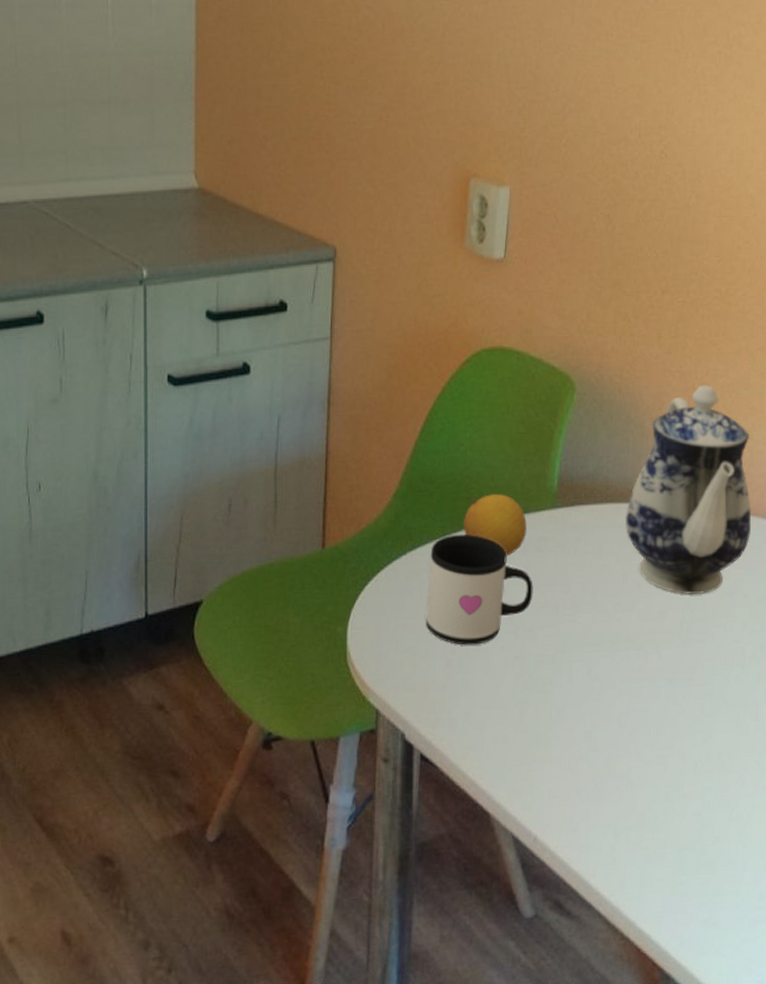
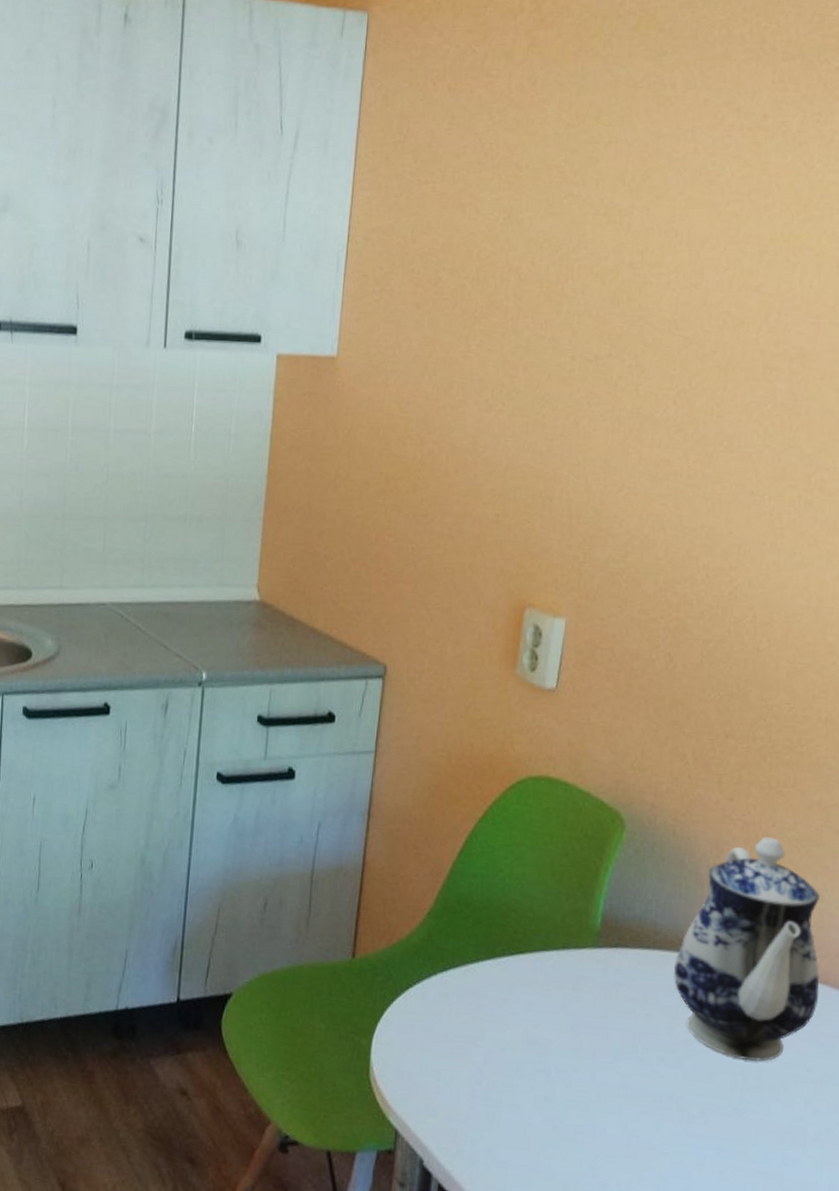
mug: present [426,534,533,645] -> none [452,961,569,1079]
fruit: present [464,493,527,556] -> none [498,924,566,991]

